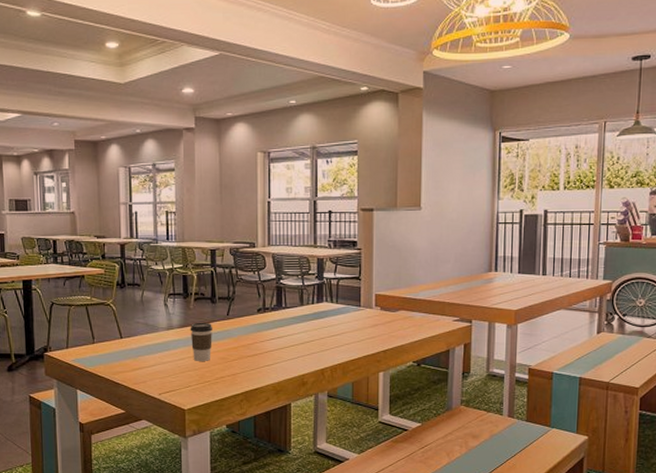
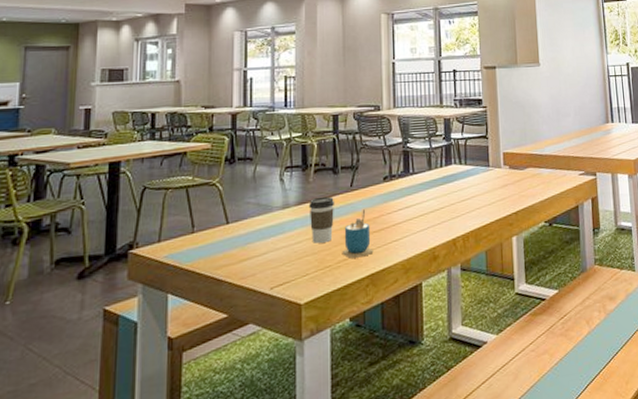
cup: none [219,336,248,377] -> present [342,209,374,259]

